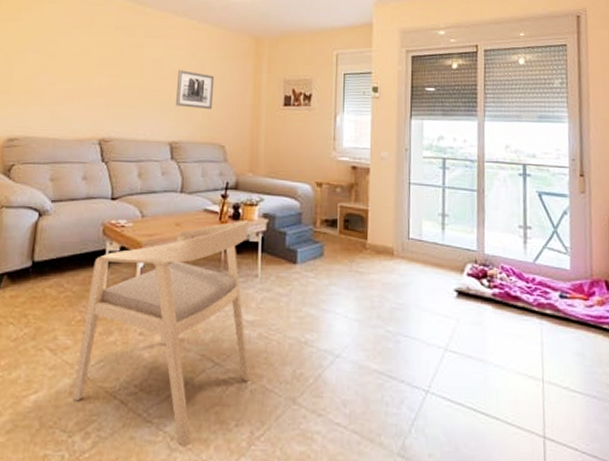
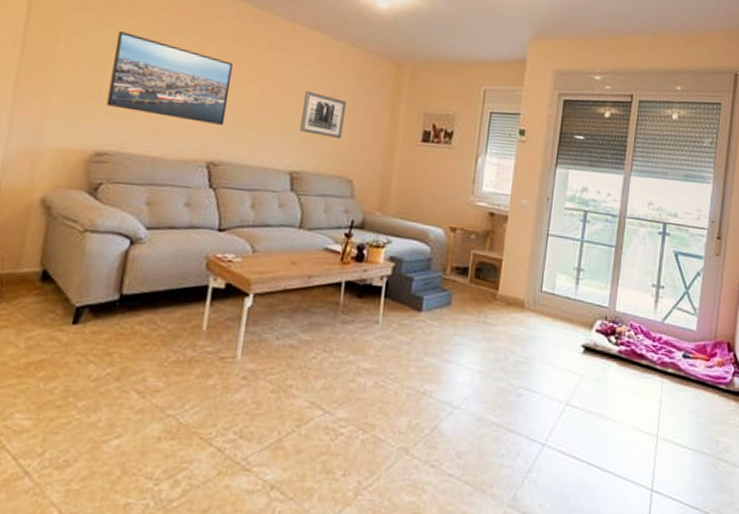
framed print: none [15,35,117,106] -> present [106,31,234,125]
armchair: present [73,220,250,447] -> none [162,262,373,496]

